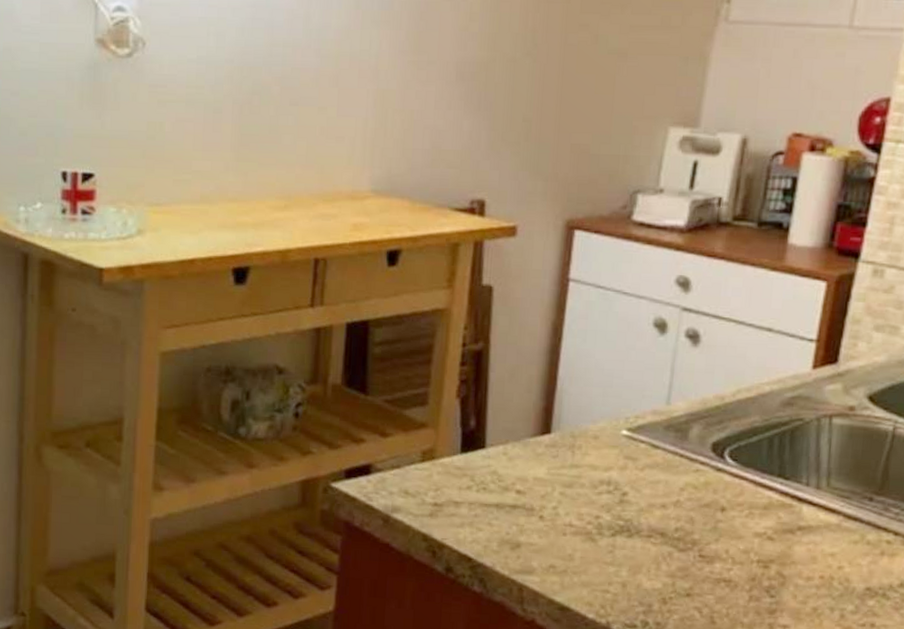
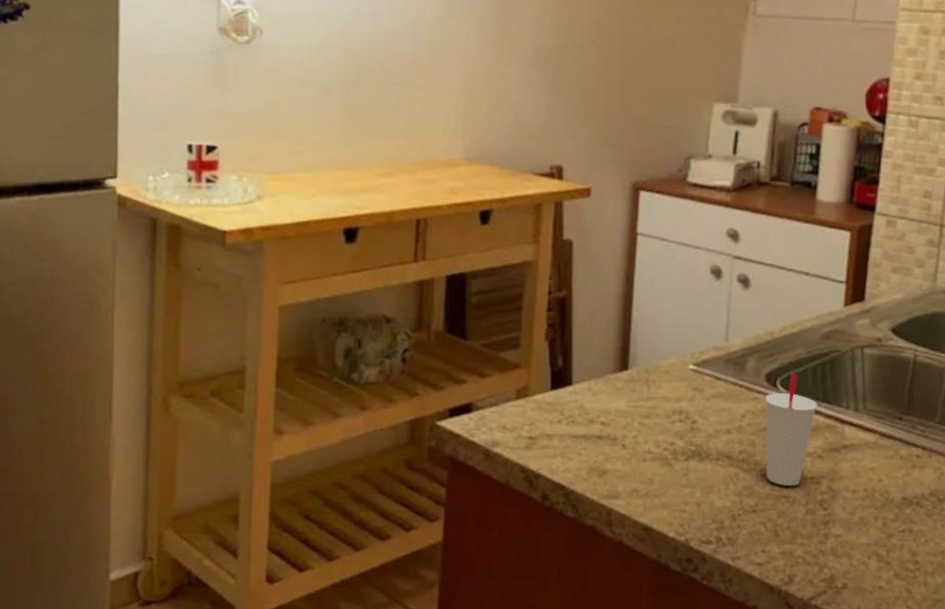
cup: none [704,442,772,570] -> present [765,372,817,487]

